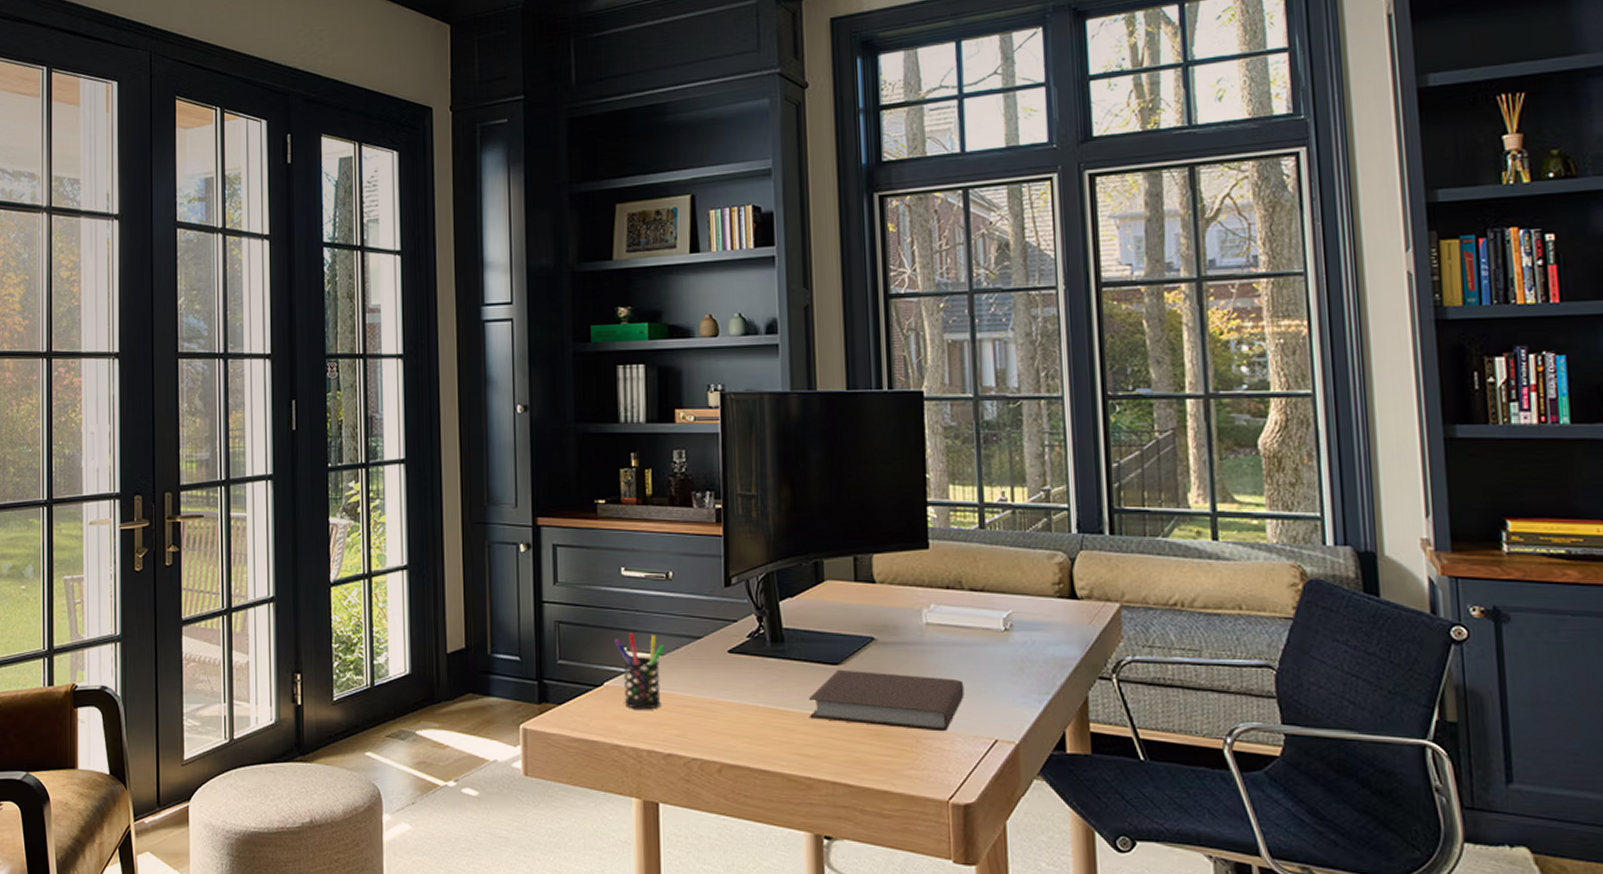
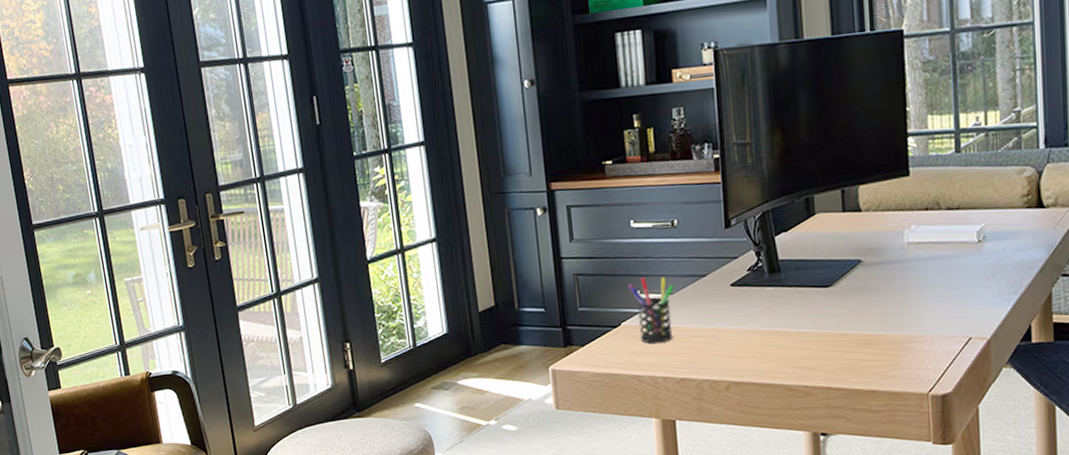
notebook: present [808,669,965,732] -> none [803,288,942,336]

